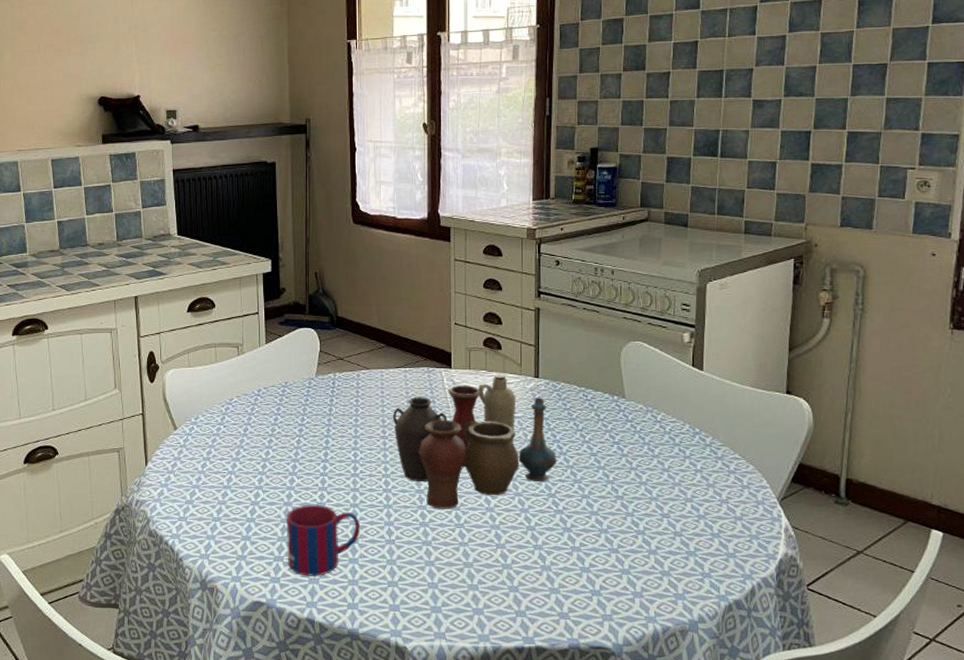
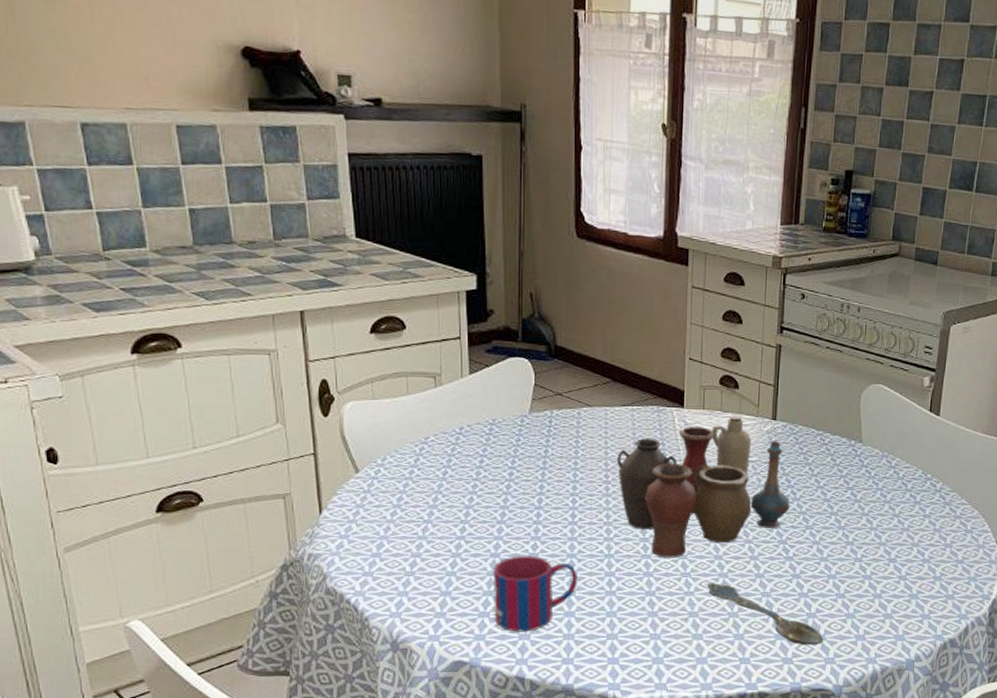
spoon: none [480,534,600,601] -> present [707,583,824,646]

